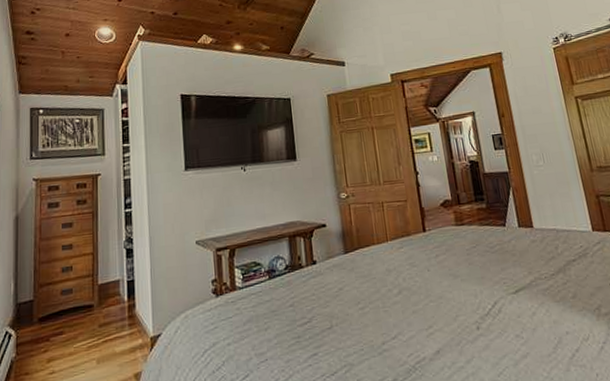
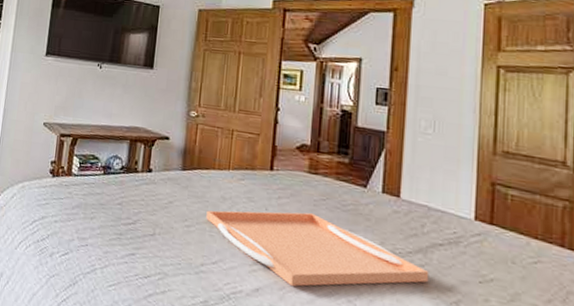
serving tray: none [376,262,573,339] -> present [206,210,429,287]

